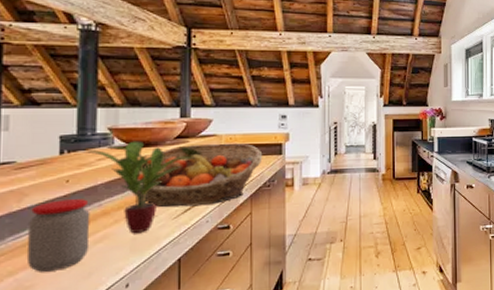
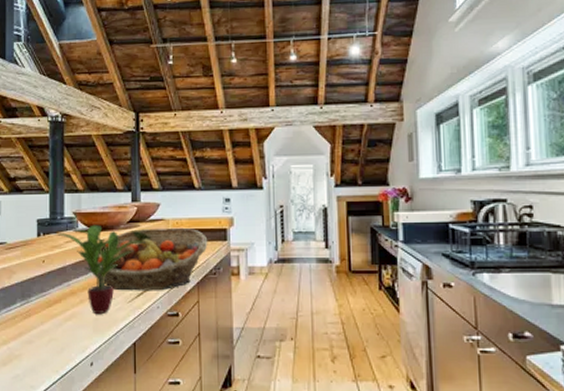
jar: present [28,199,90,272] -> none [17,278,61,343]

